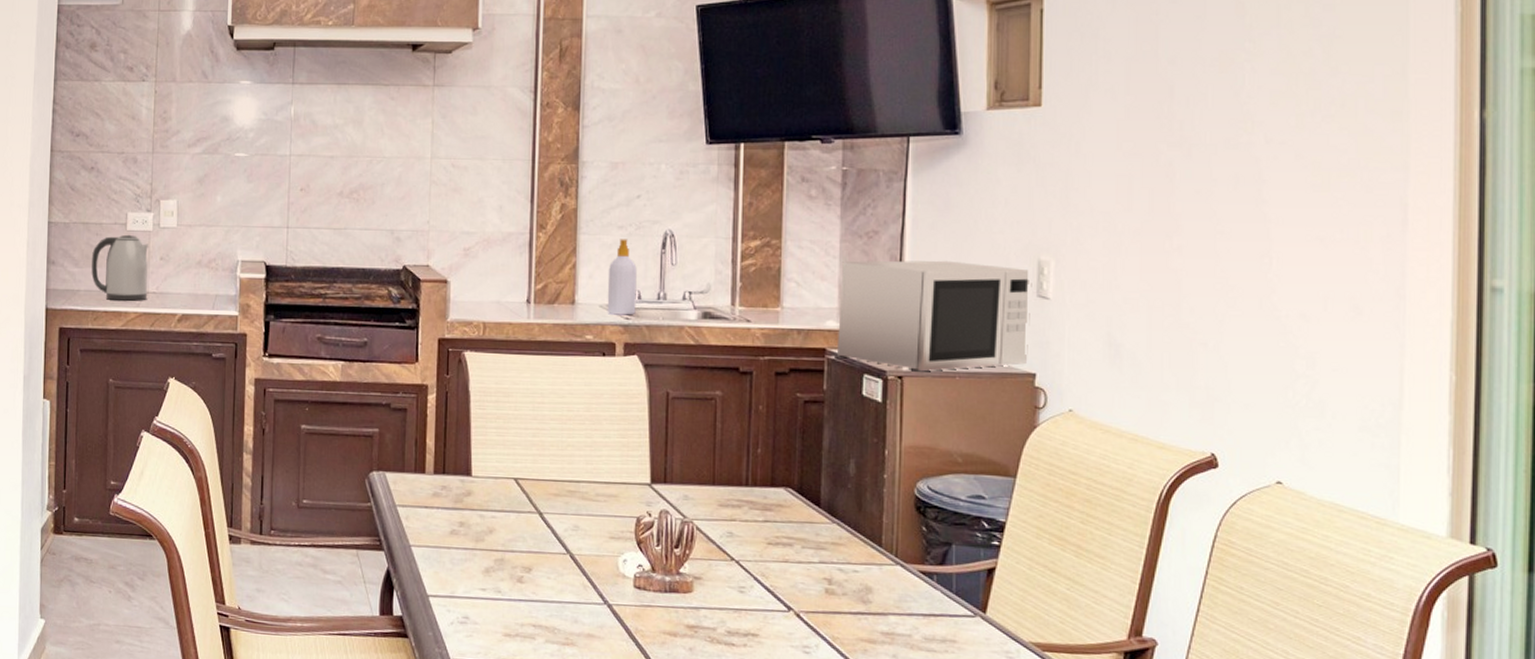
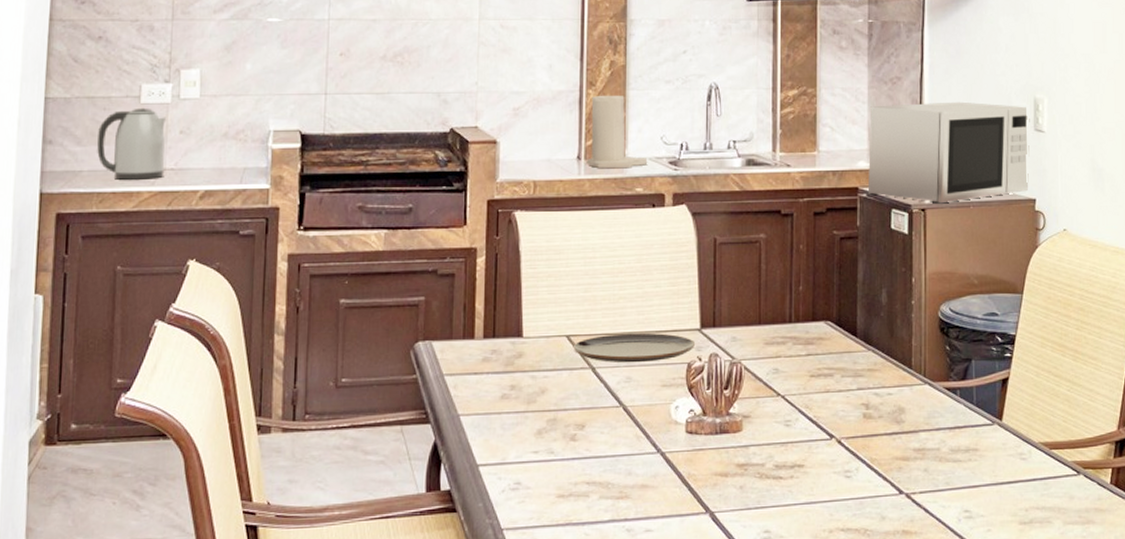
plate: none [520,481,646,513] -> present [573,332,696,363]
paper towel: none [536,238,599,315] -> present [586,95,648,169]
soap bottle: present [607,239,637,316] -> none [656,93,684,167]

